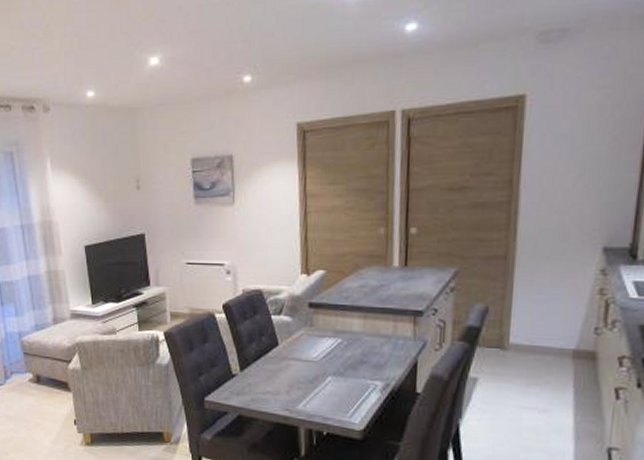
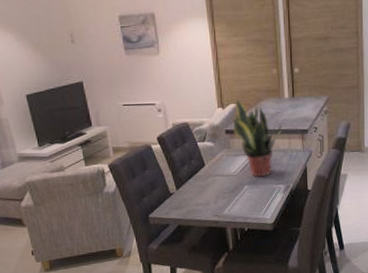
potted plant: none [318,264,389,369] -> present [233,99,283,178]

